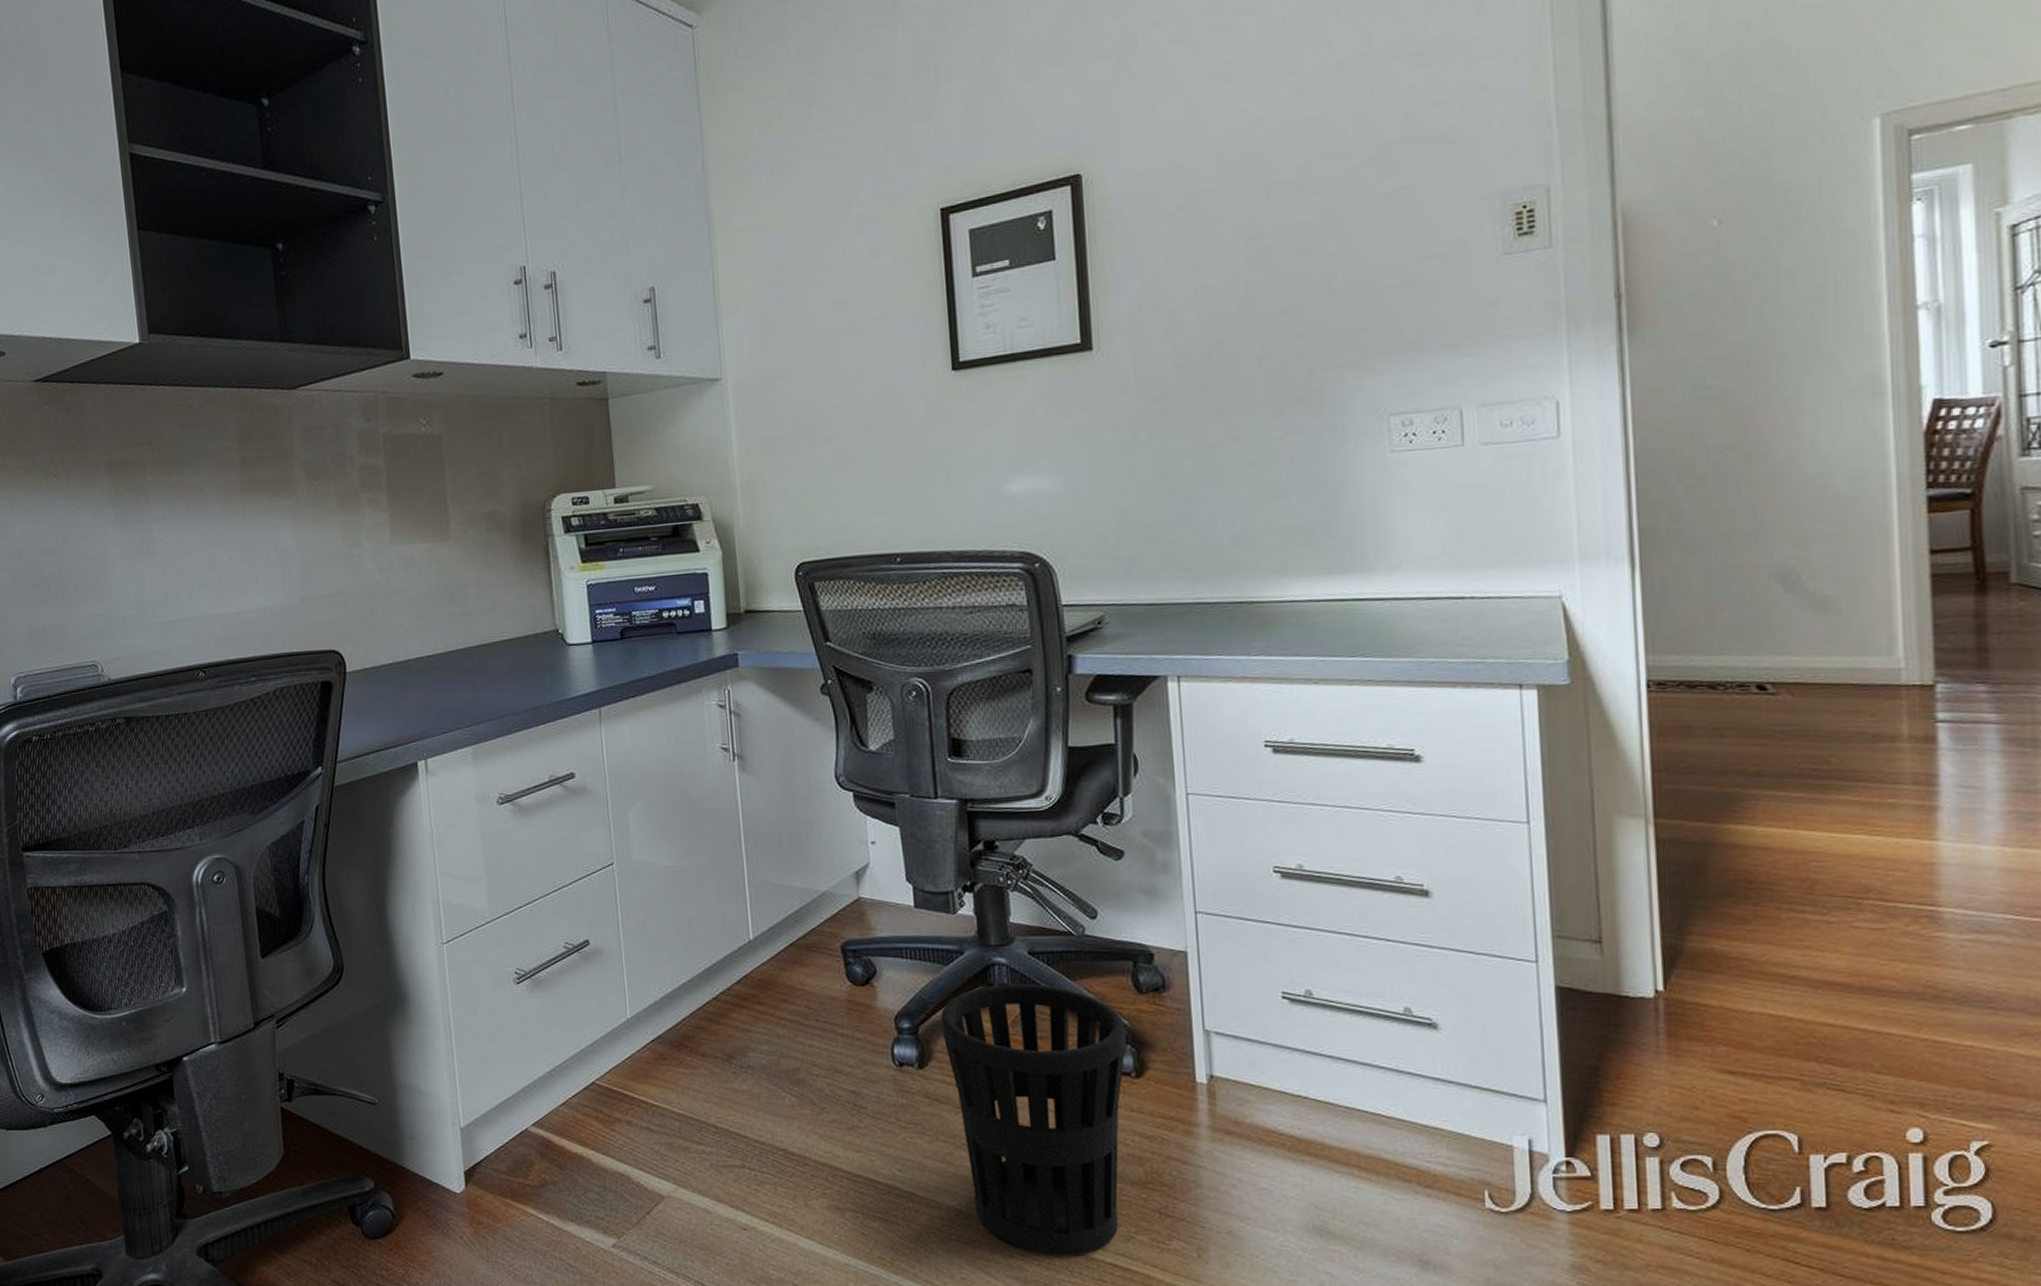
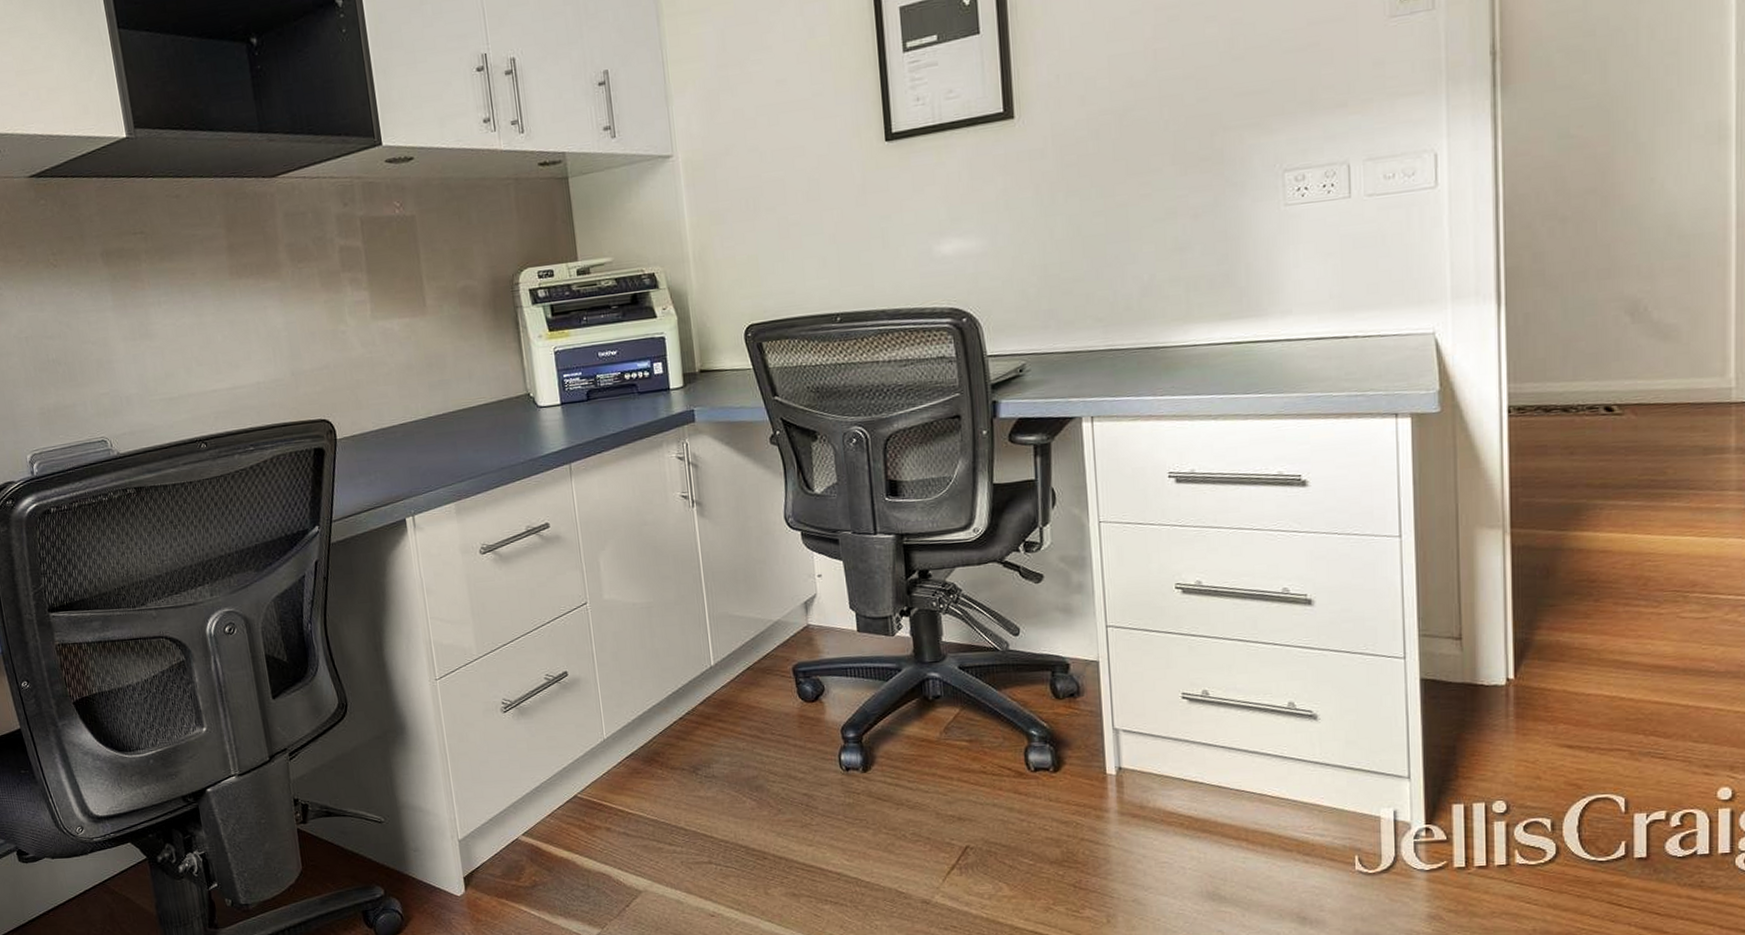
wastebasket: present [941,983,1127,1255] -> none [882,694,1046,926]

